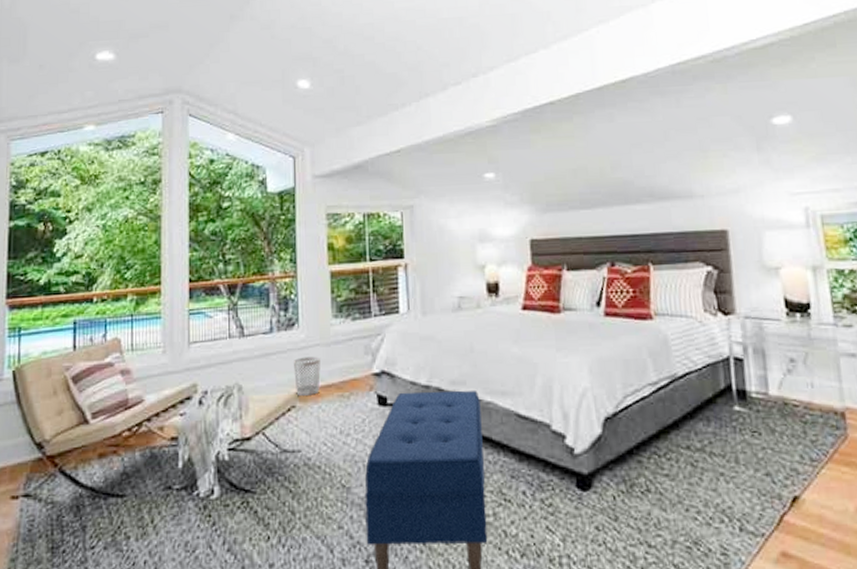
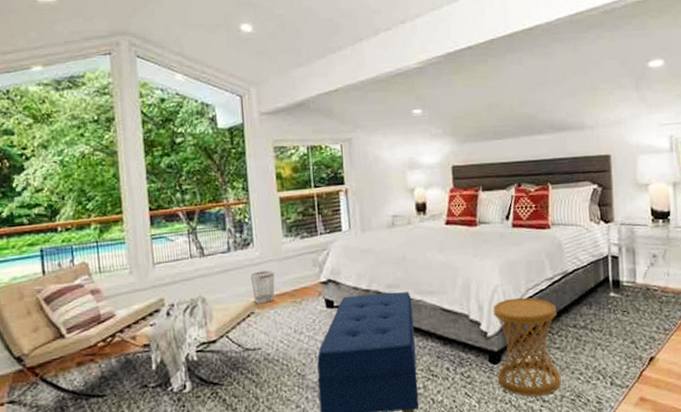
side table: none [581,405,673,538] -> present [493,297,562,397]

